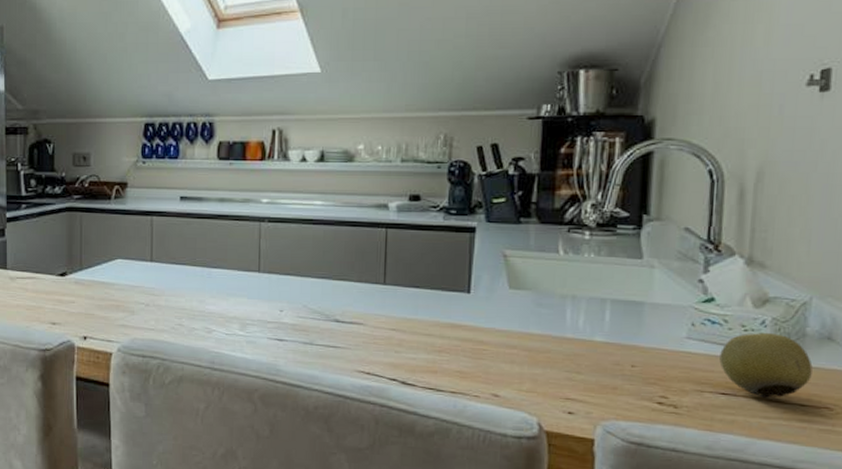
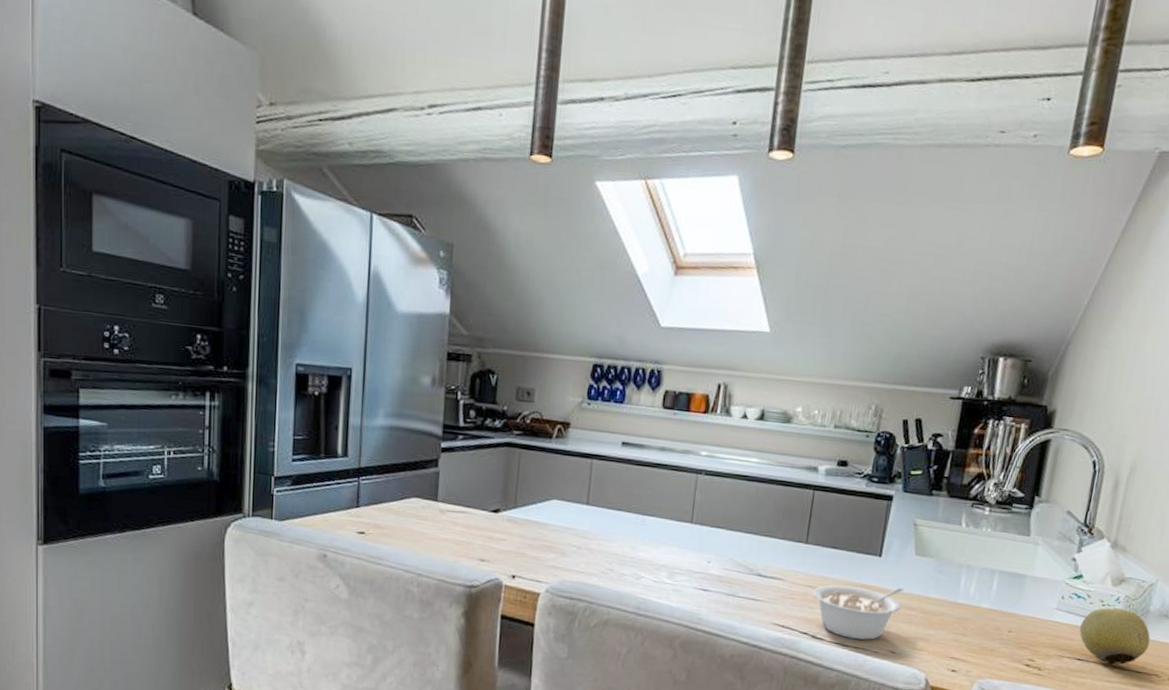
legume: none [398,325,500,384] -> present [813,585,904,640]

